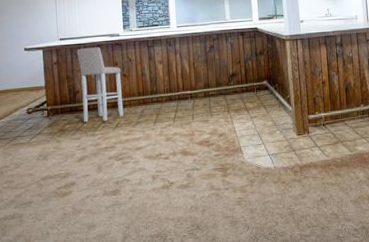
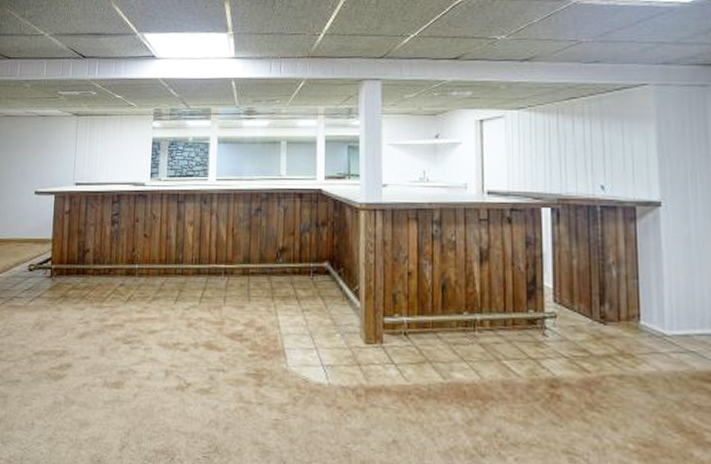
bar stool: present [76,47,124,122] -> none [91,197,142,291]

